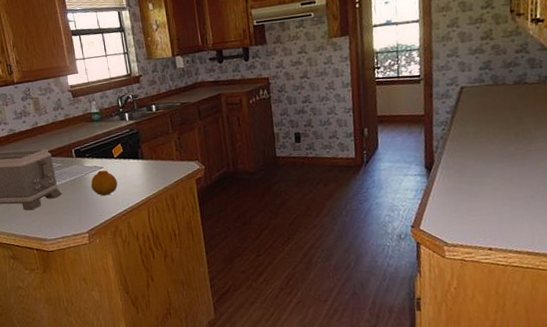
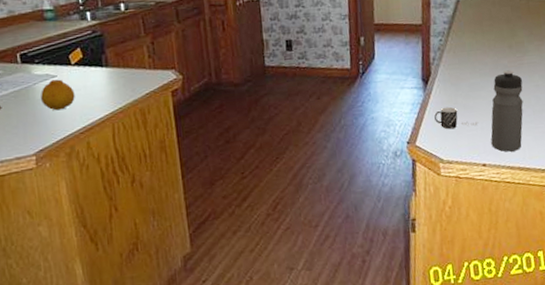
mug: none [438,192,484,215] -> present [434,106,479,130]
water bottle: none [496,157,532,237] -> present [490,70,523,152]

